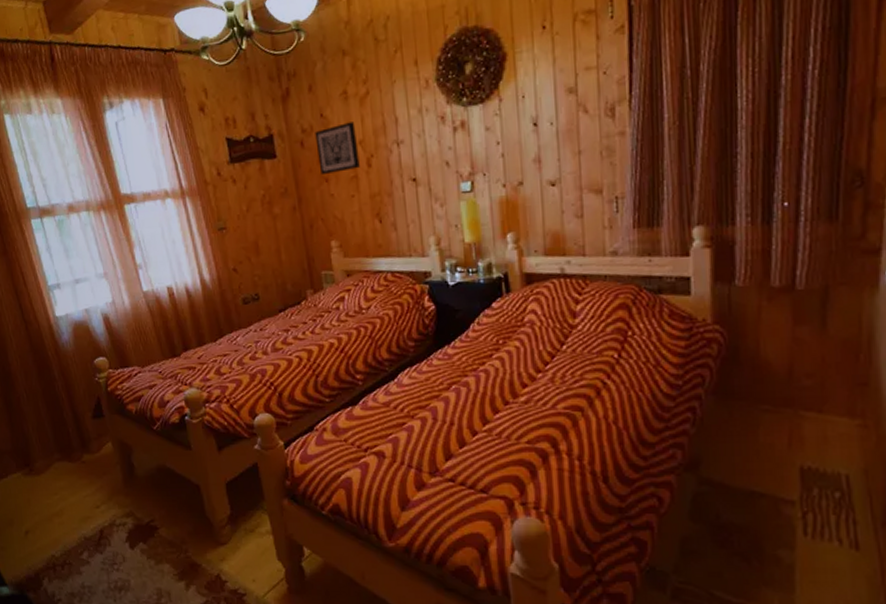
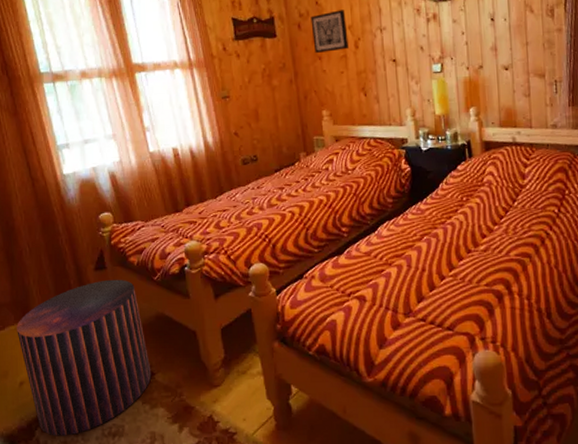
stool: none [19,428,156,588] -> present [17,279,152,436]

